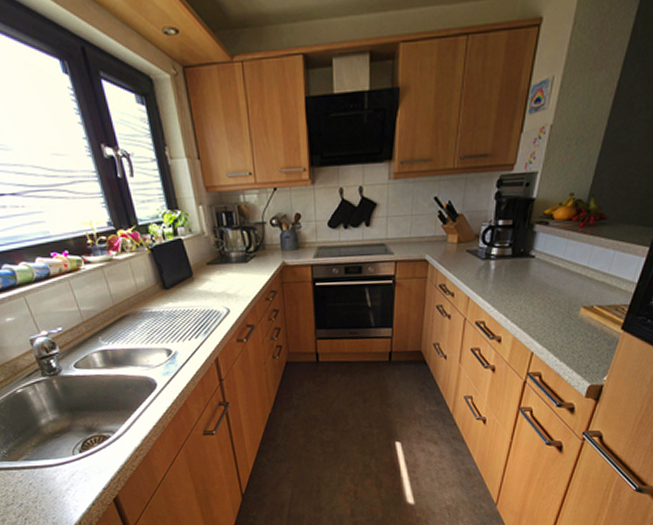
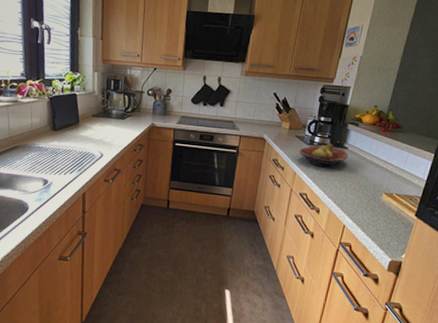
fruit bowl: none [473,253,537,287] -> present [299,143,349,168]

